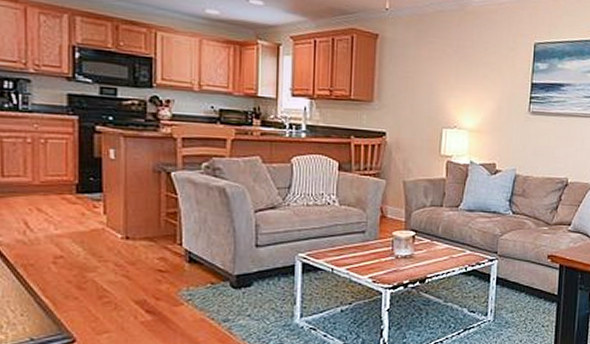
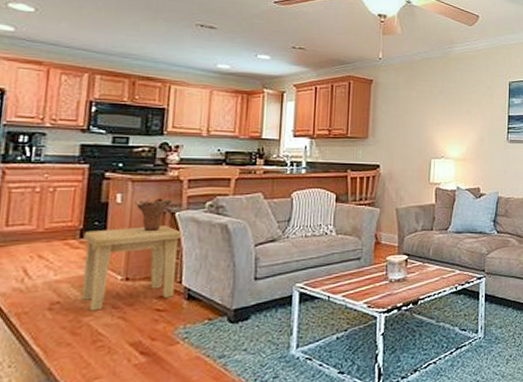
side table: none [80,185,180,267] -> present [80,226,183,311]
ceramic vessel: none [128,156,167,191] -> present [135,198,172,232]

